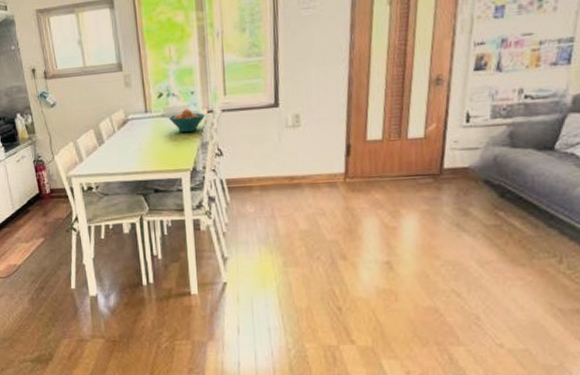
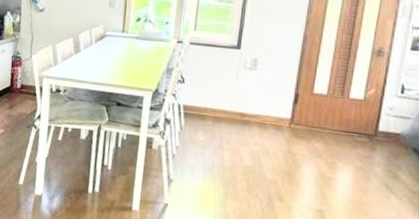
fruit bowl: present [168,109,206,133] -> none [142,35,176,57]

